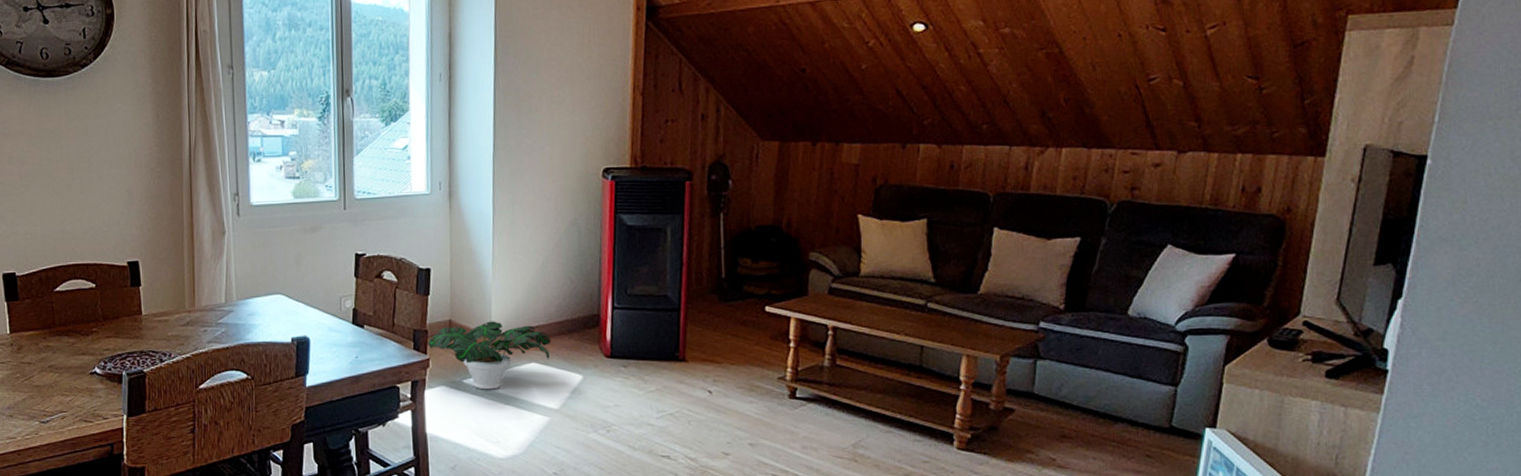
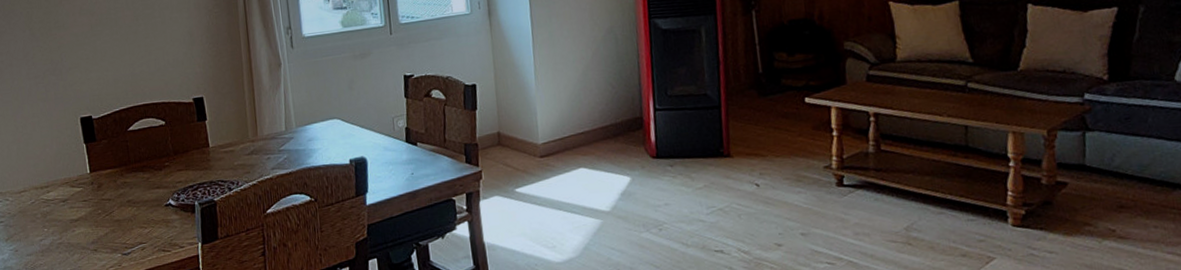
potted plant: present [428,321,551,390] -> none [479,130,598,198]

